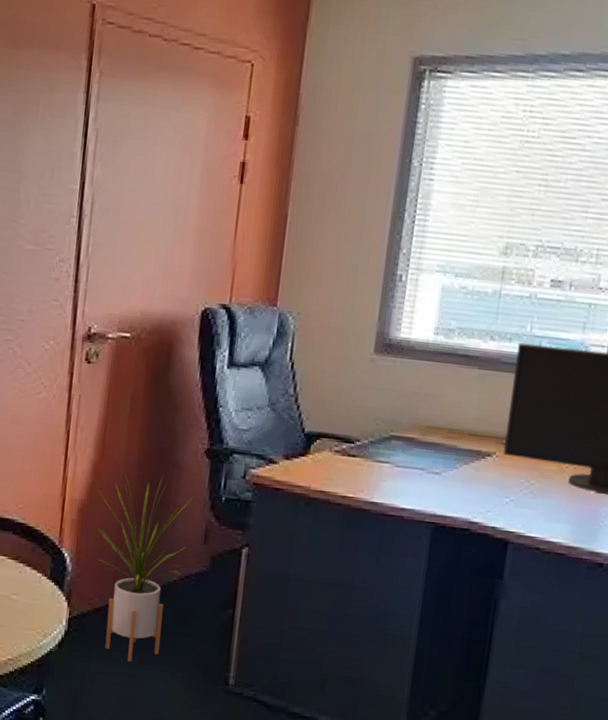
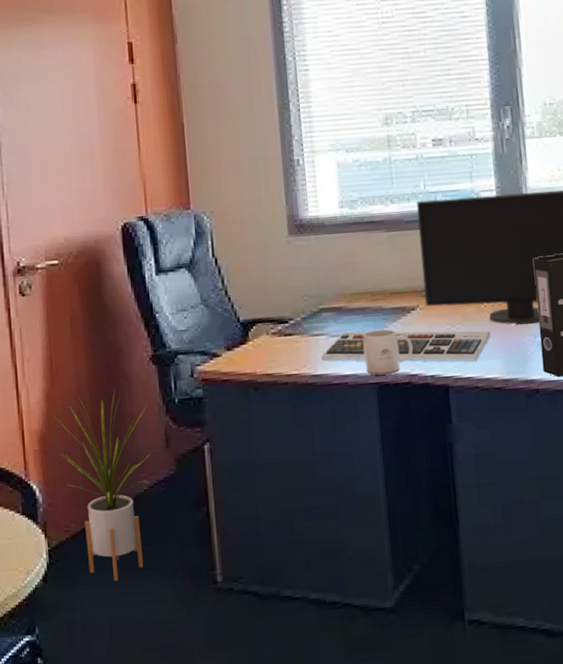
computer keyboard: none [381,464,567,523] -> present [321,330,491,363]
mug: none [424,468,480,518] -> present [362,329,413,376]

